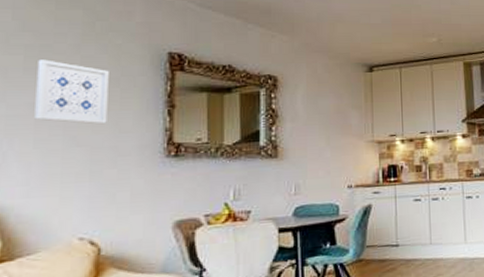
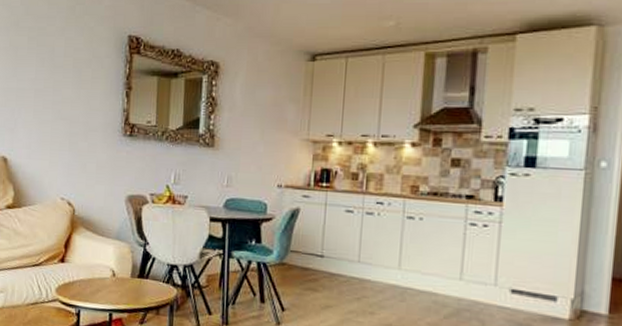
wall art: present [34,59,109,125] -> none [34,40,84,101]

